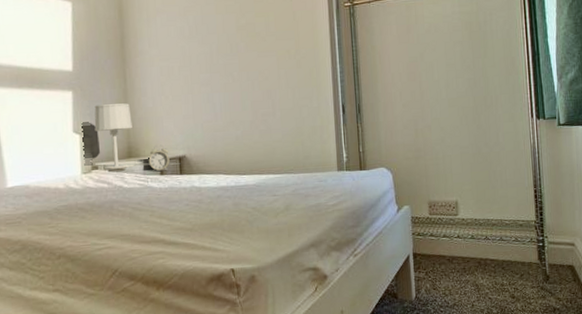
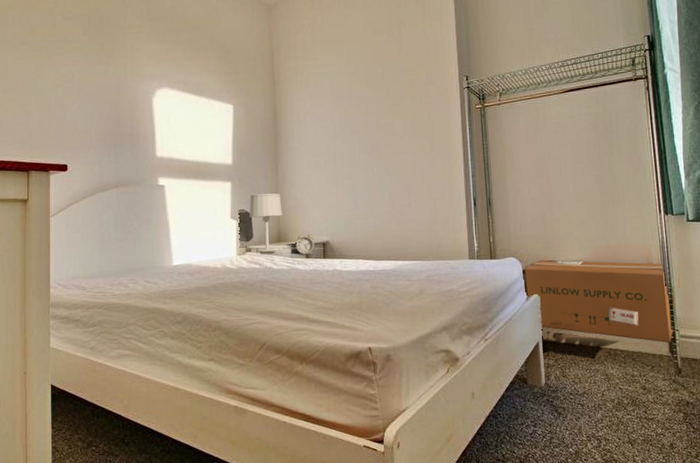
box: none [395,169,543,251] -> present [525,260,674,344]

